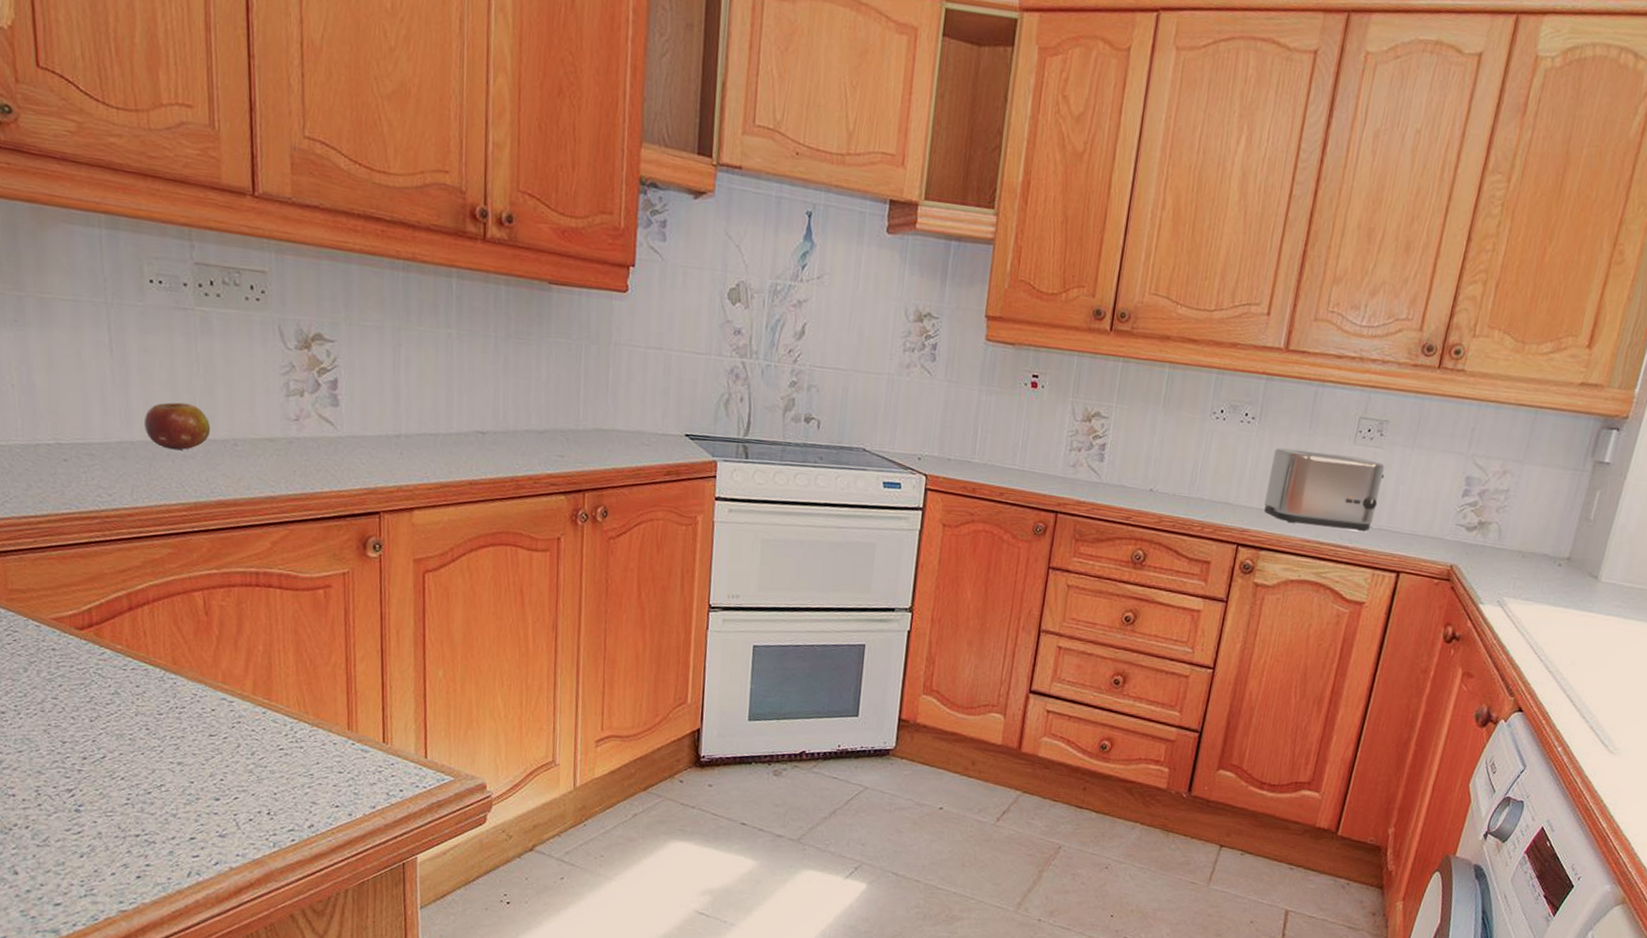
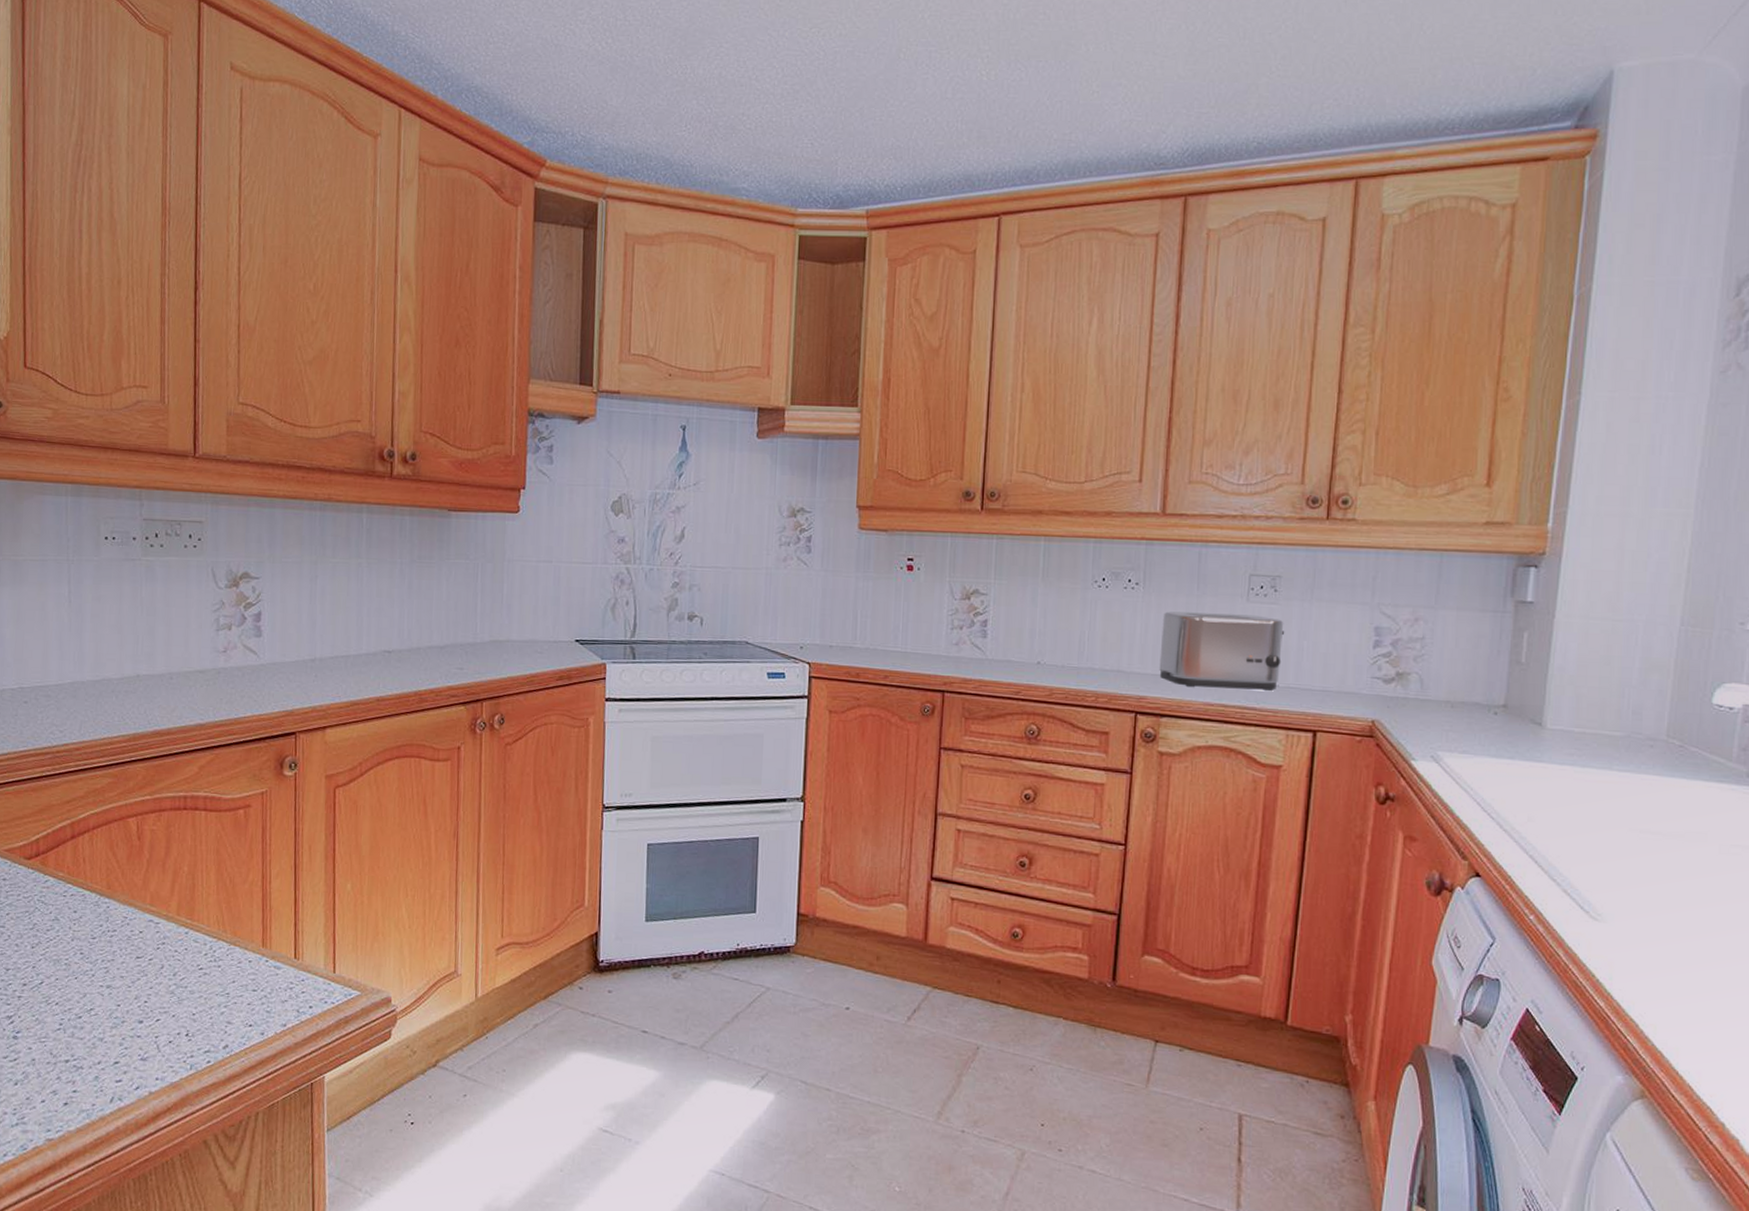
fruit: present [143,402,211,450] -> none [93,643,150,687]

